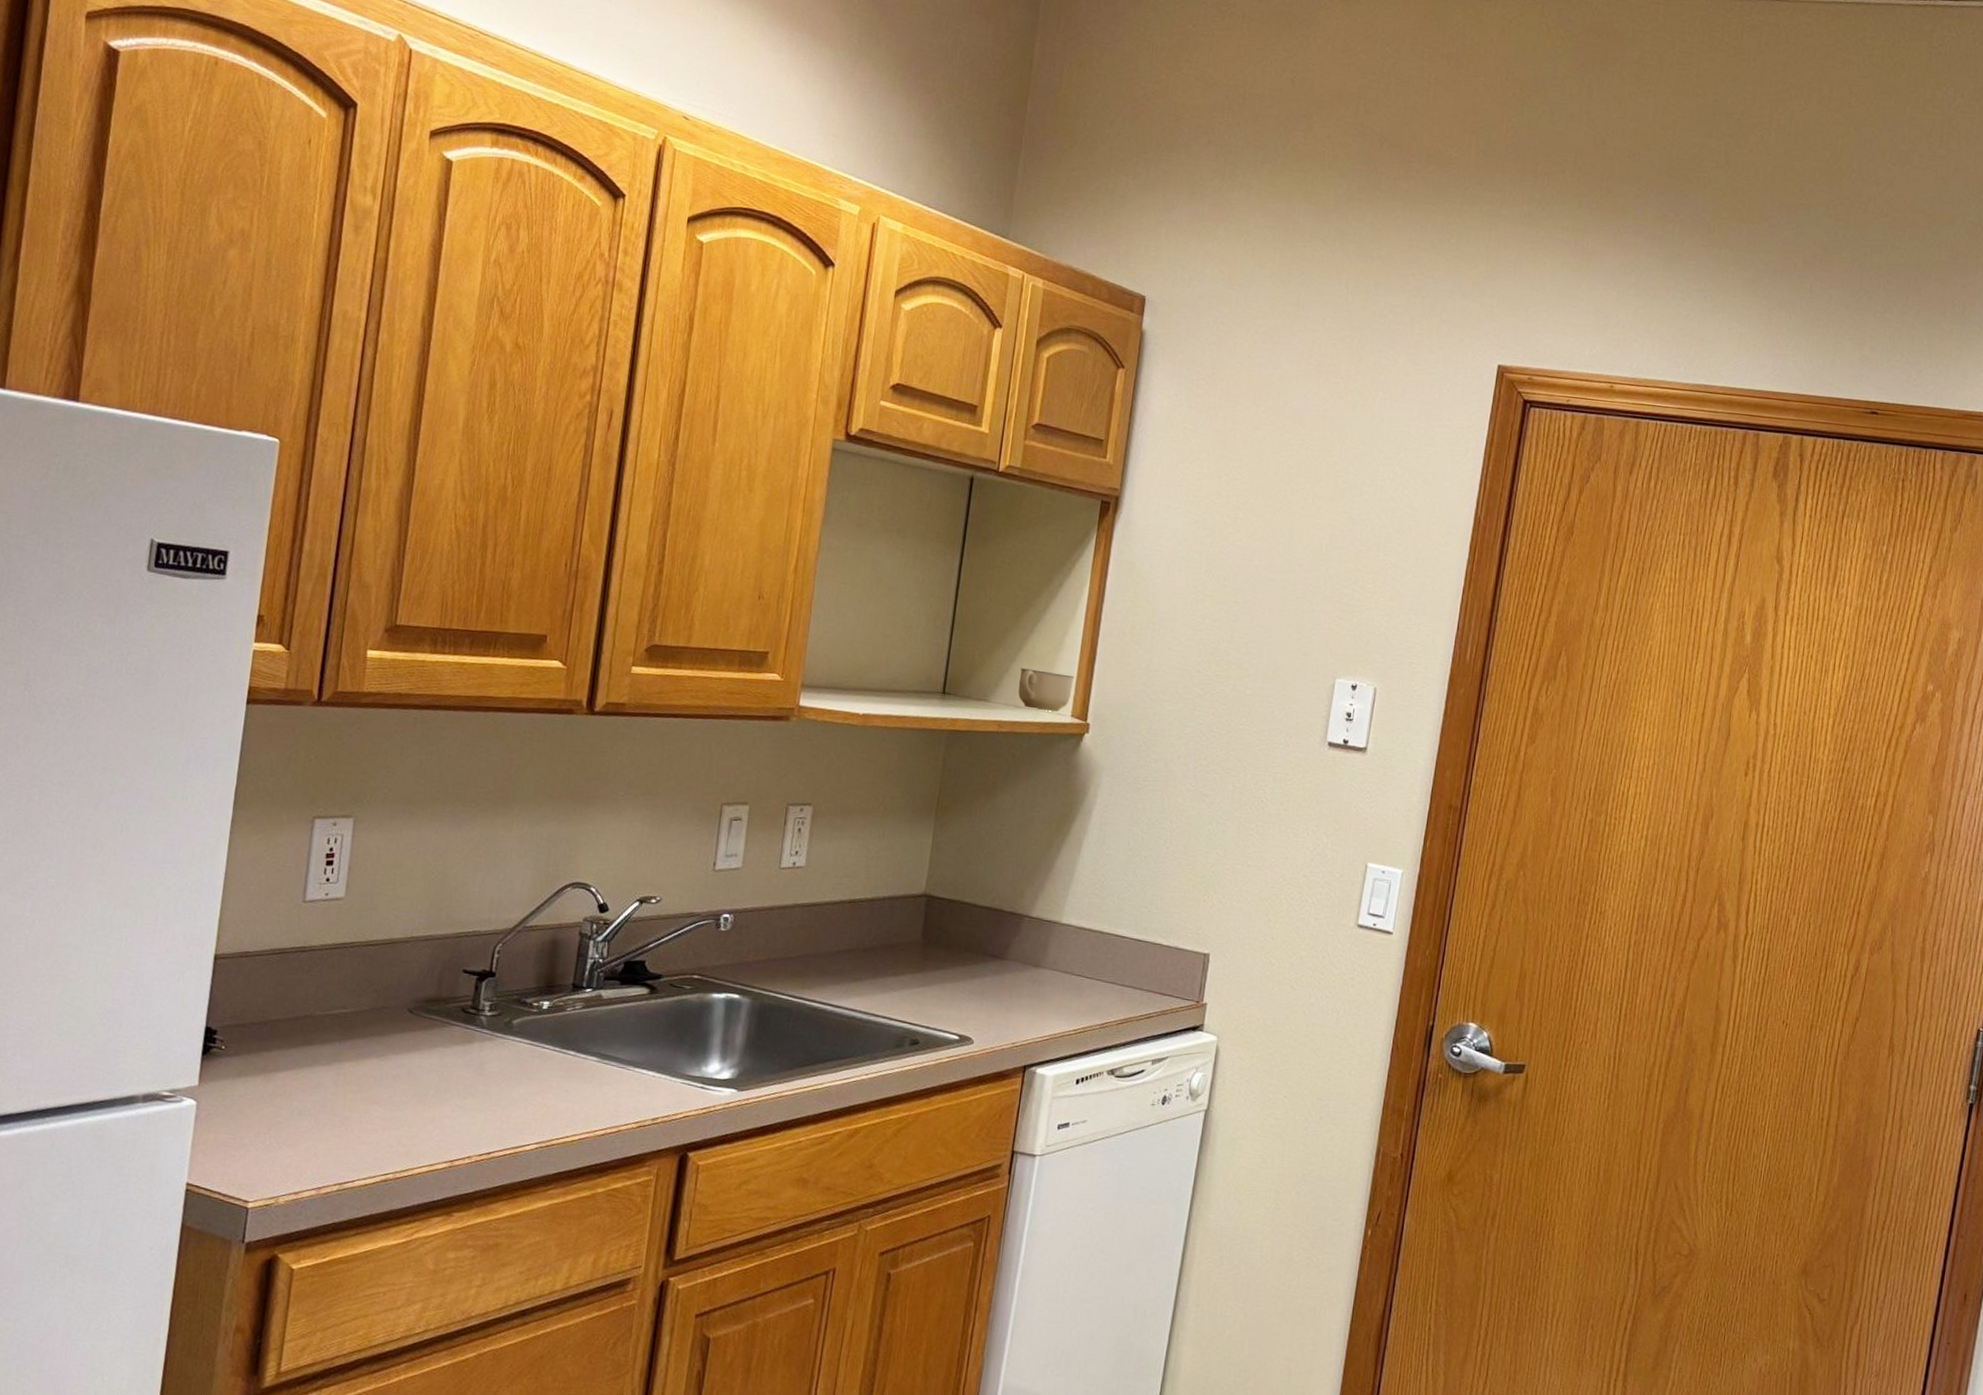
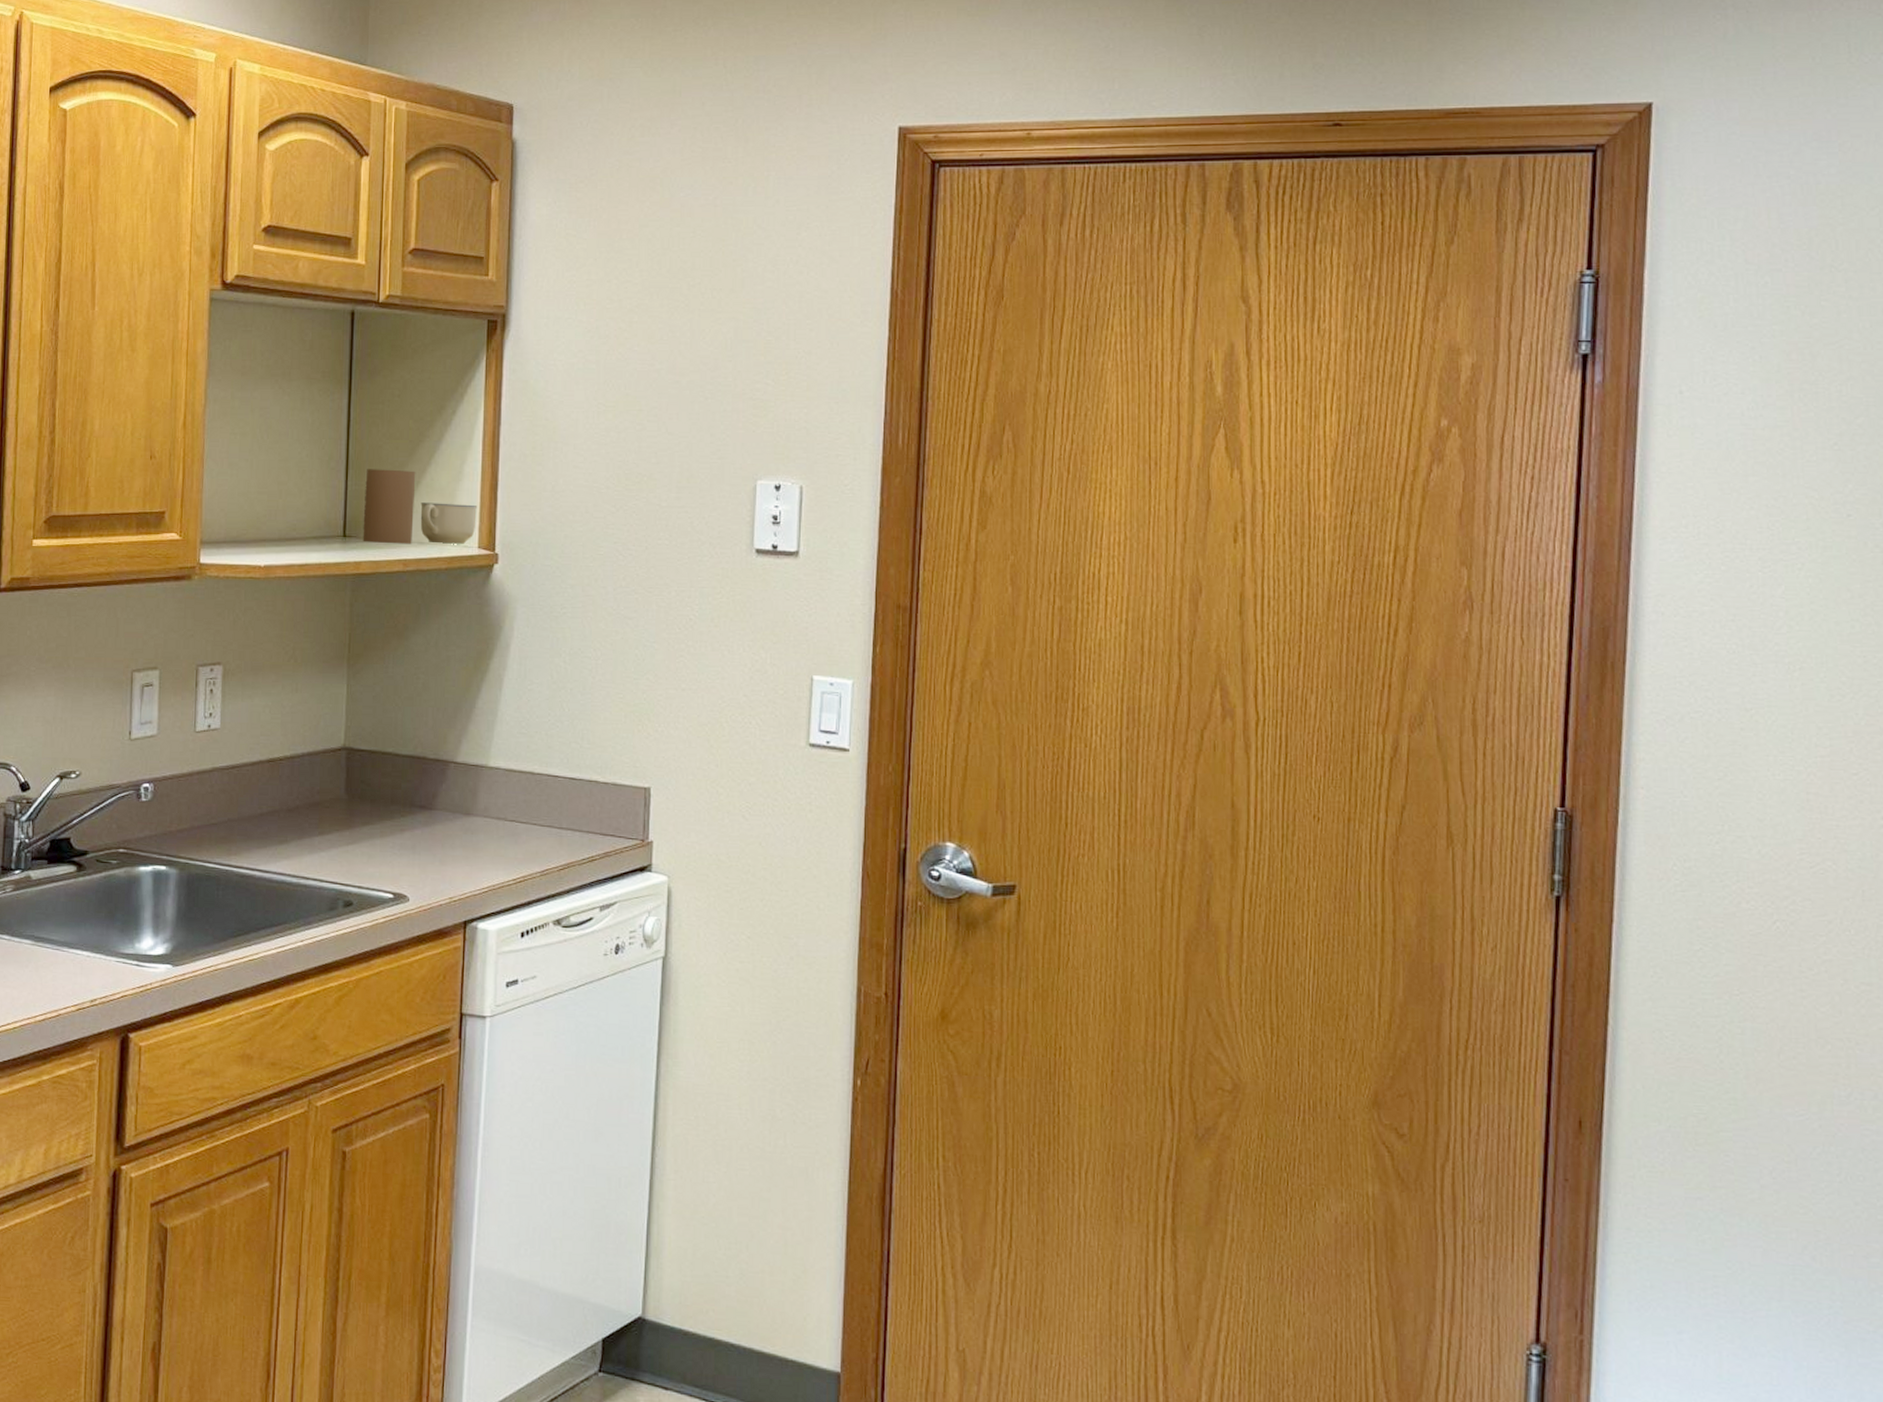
cup: none [961,631,1019,707] -> present [362,469,416,544]

